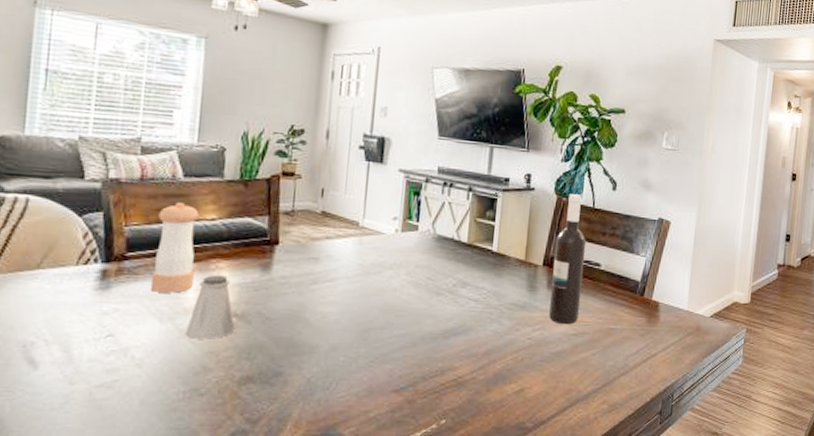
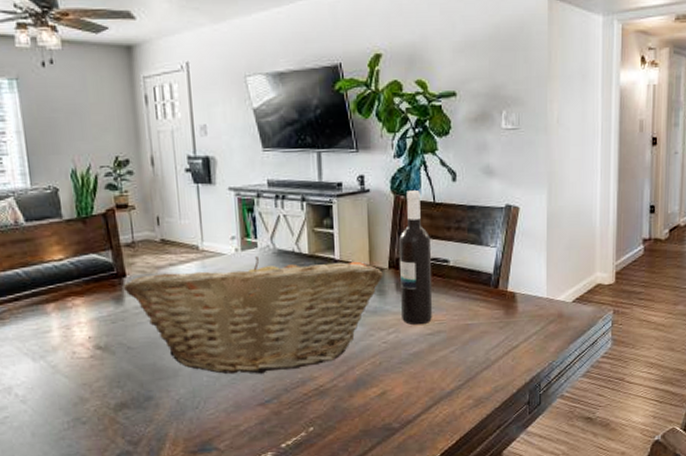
pepper shaker: present [150,201,200,293] -> none [10,246,56,334]
saltshaker: present [185,274,235,339] -> none [57,311,101,373]
fruit basket: none [273,239,537,359] -> present [123,256,383,374]

